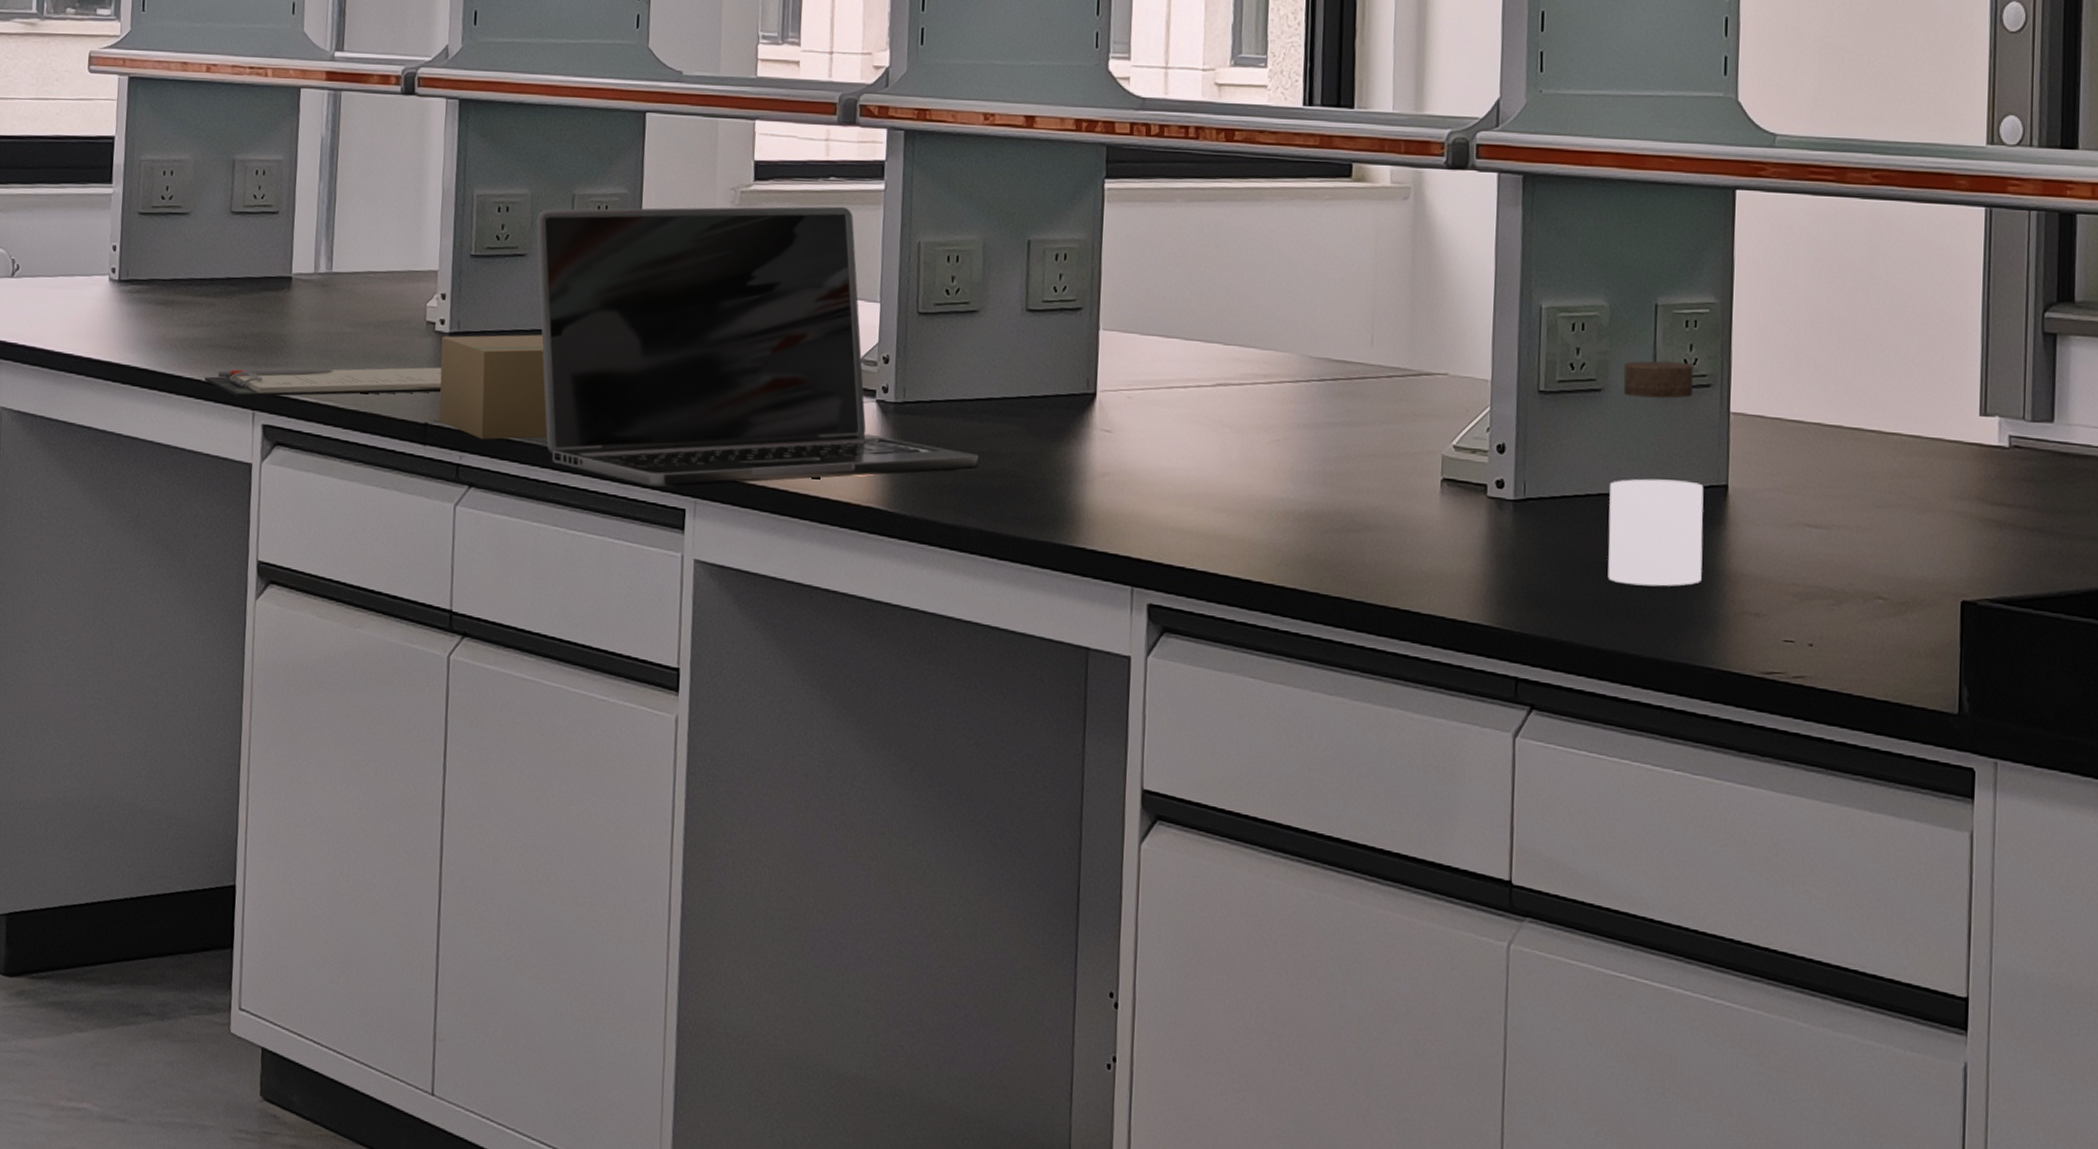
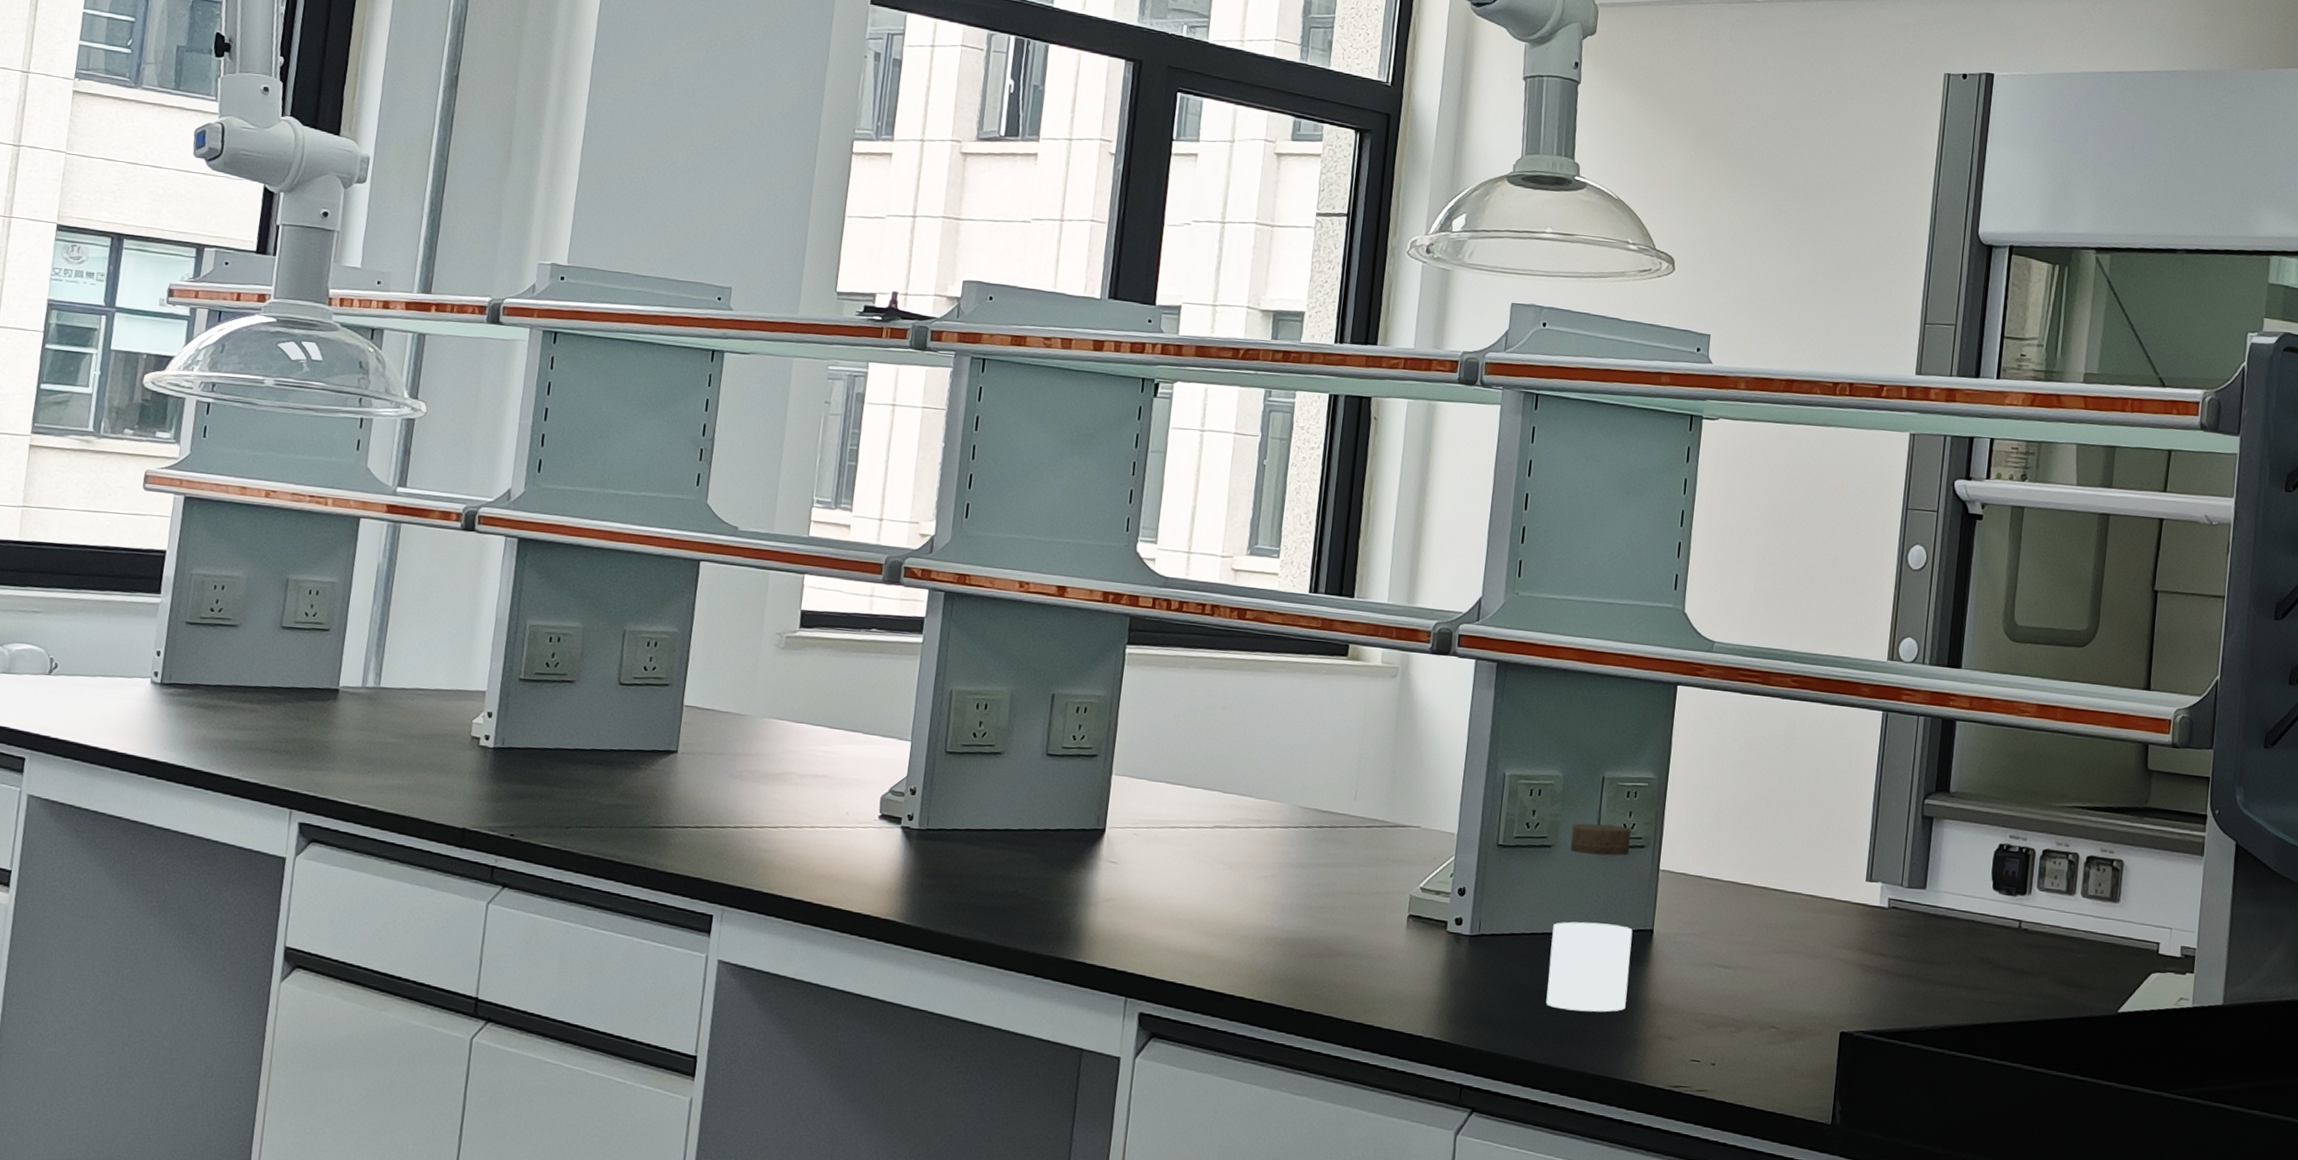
clipboard: present [204,367,442,397] -> none [242,770,484,801]
box: present [439,334,548,440] -> none [477,750,586,847]
laptop: present [536,206,979,488] -> none [582,642,993,895]

